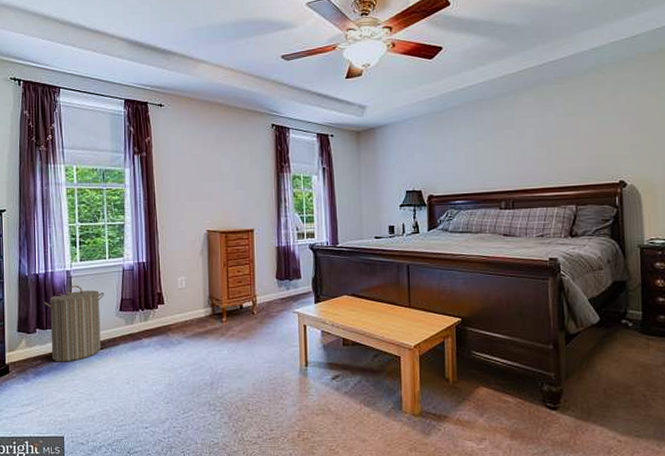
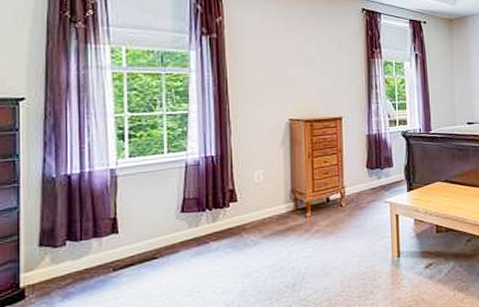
laundry hamper: present [44,285,104,362] -> none [78,185,161,279]

